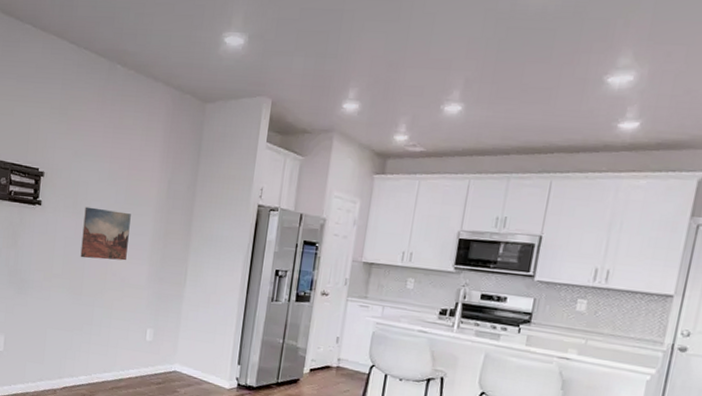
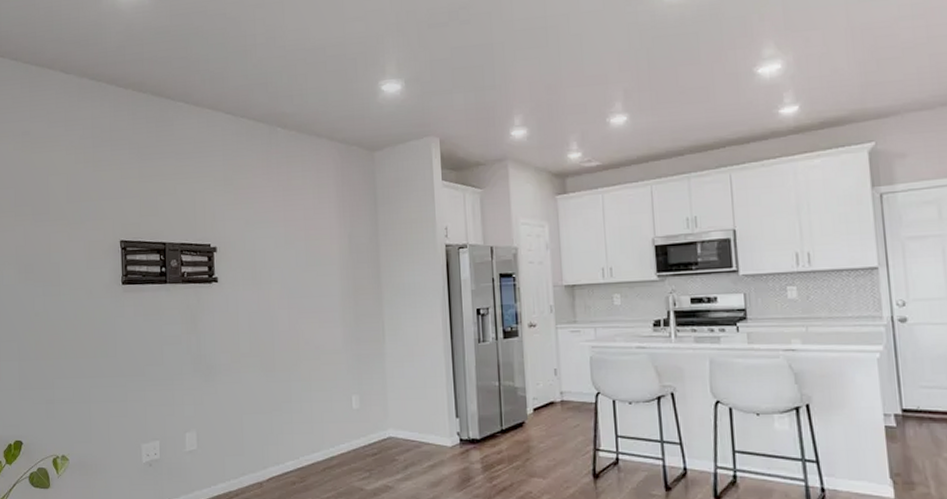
wall art: present [80,206,131,261] -> none [265,275,318,331]

